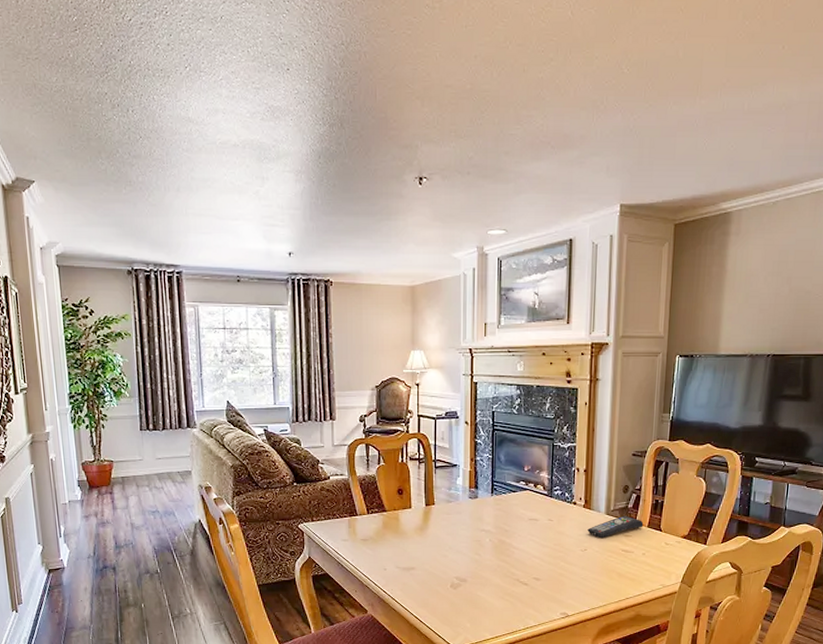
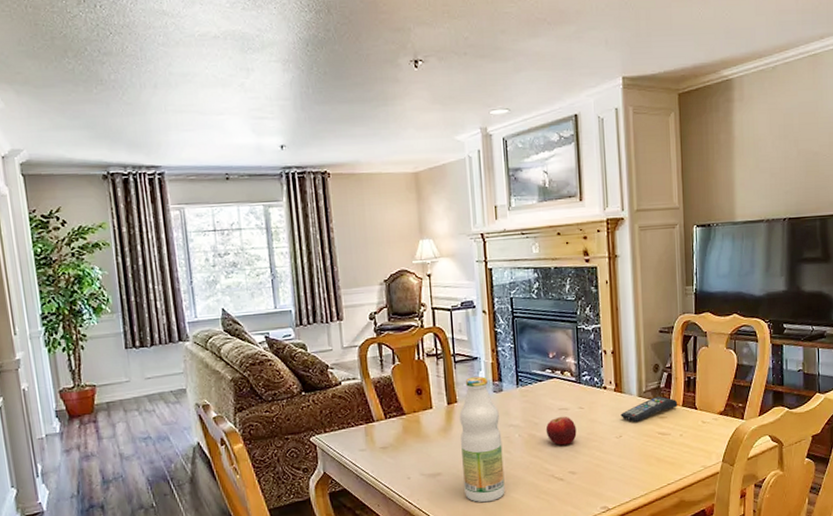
bottle: none [435,483,473,598] -> present [459,376,505,503]
fruit: none [515,526,544,553] -> present [545,416,577,446]

